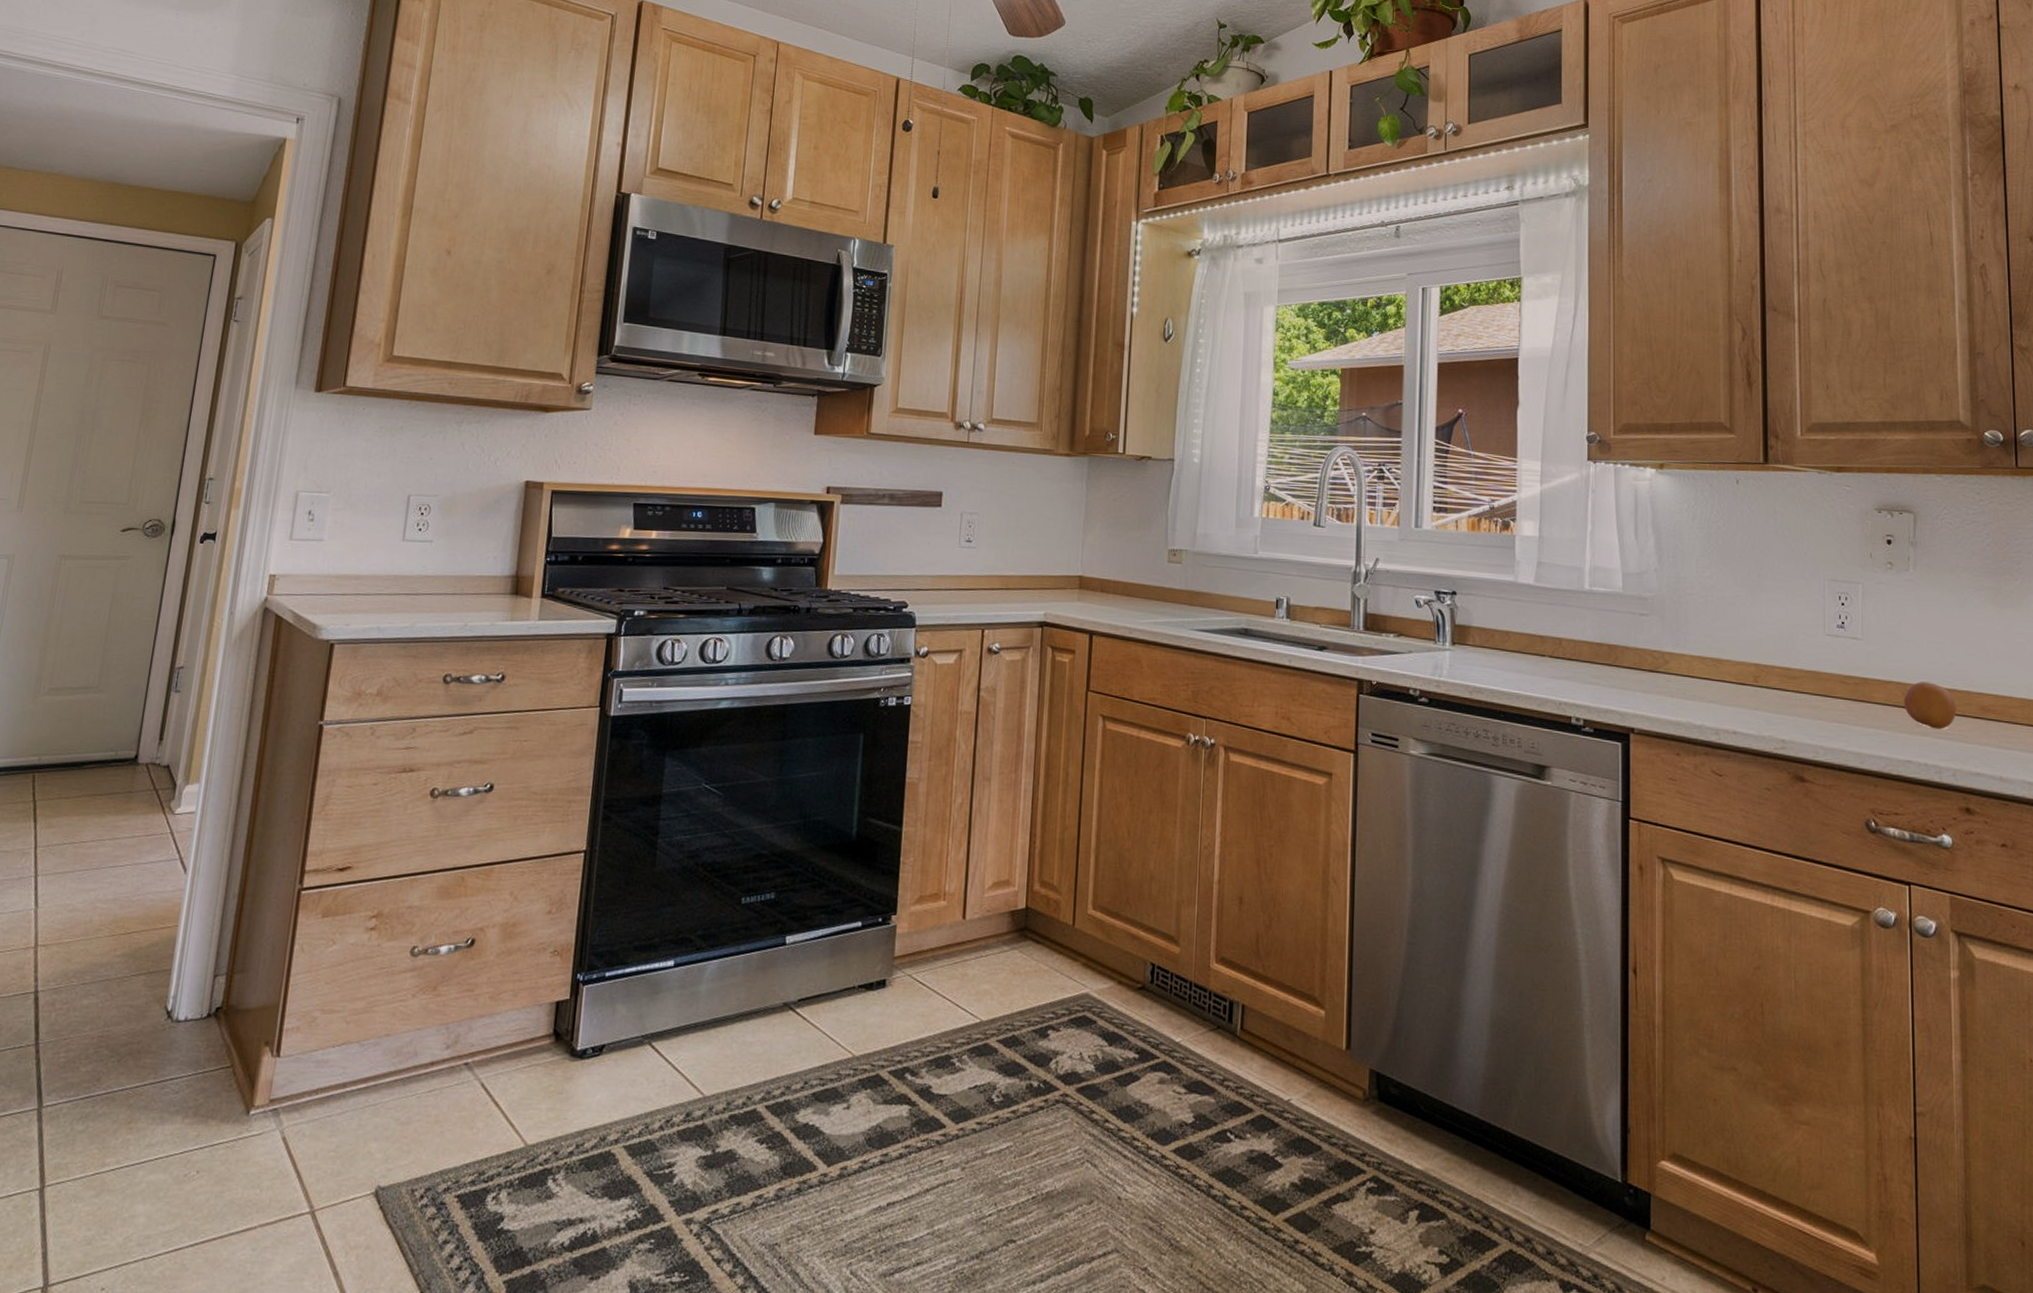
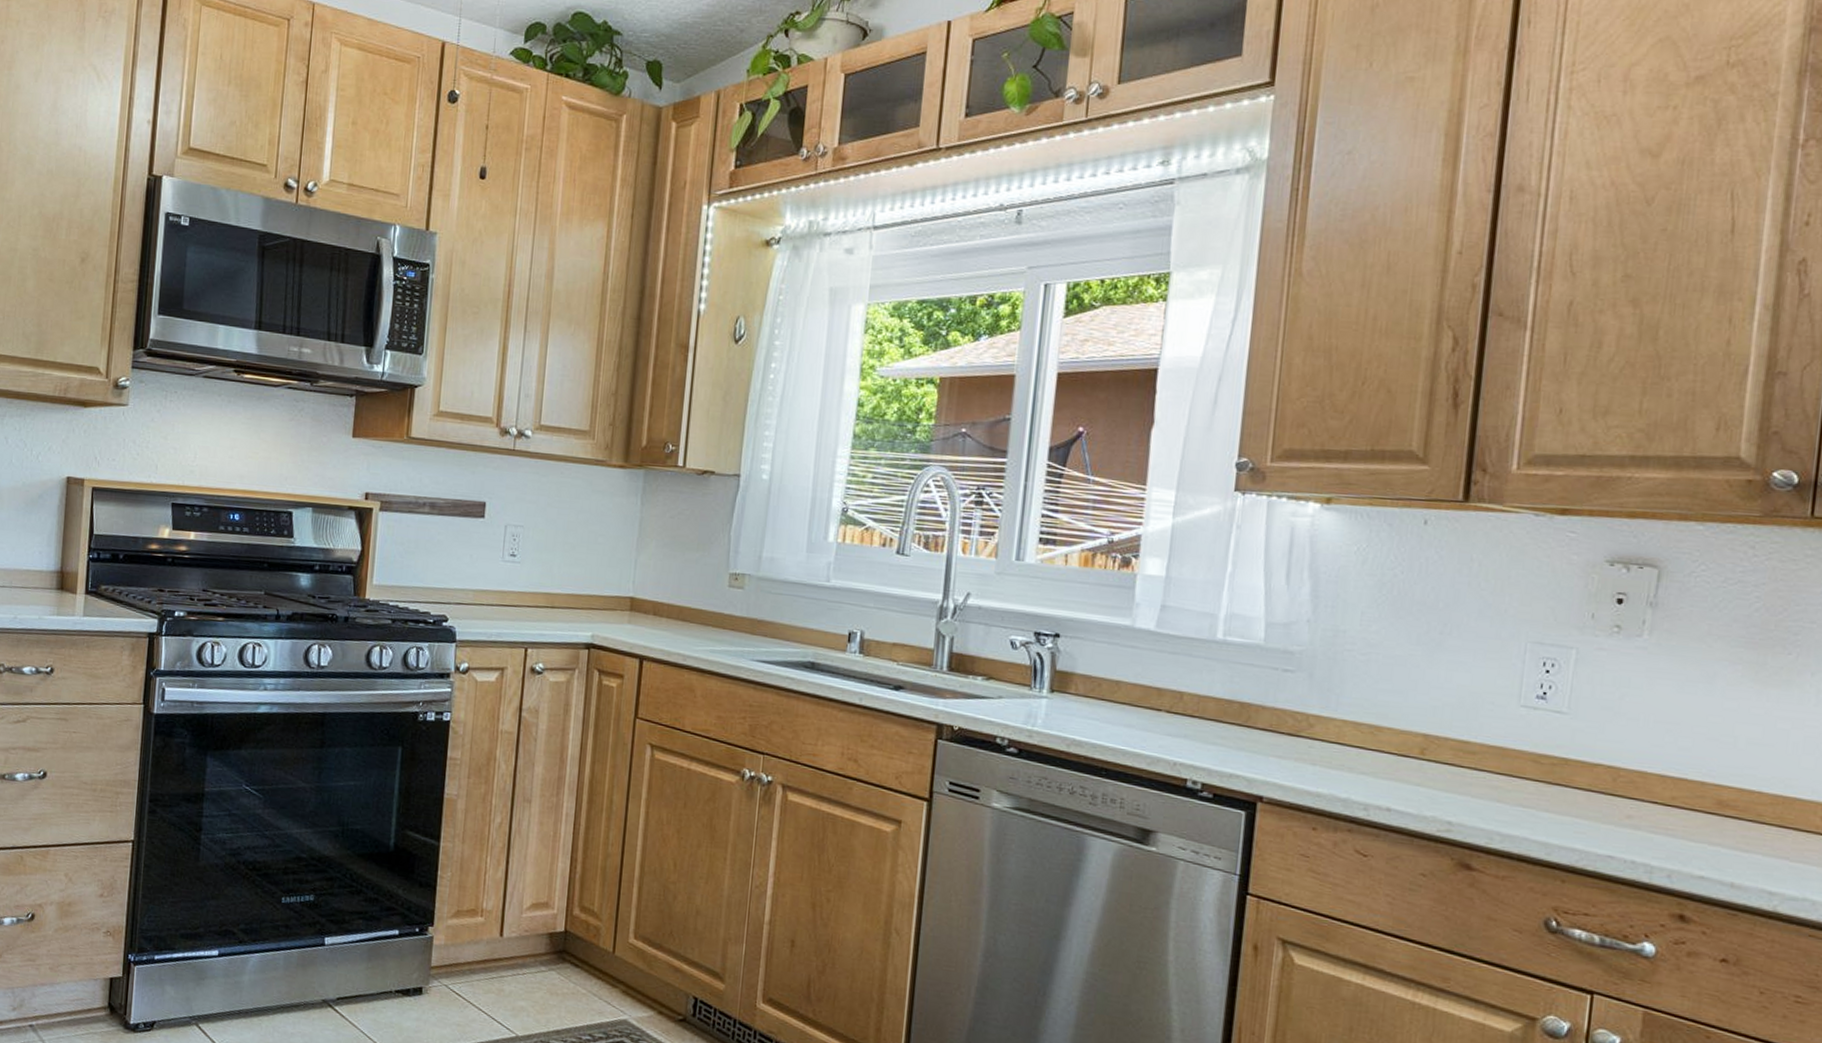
fruit: present [1904,682,1957,730] -> none [1613,767,1684,824]

